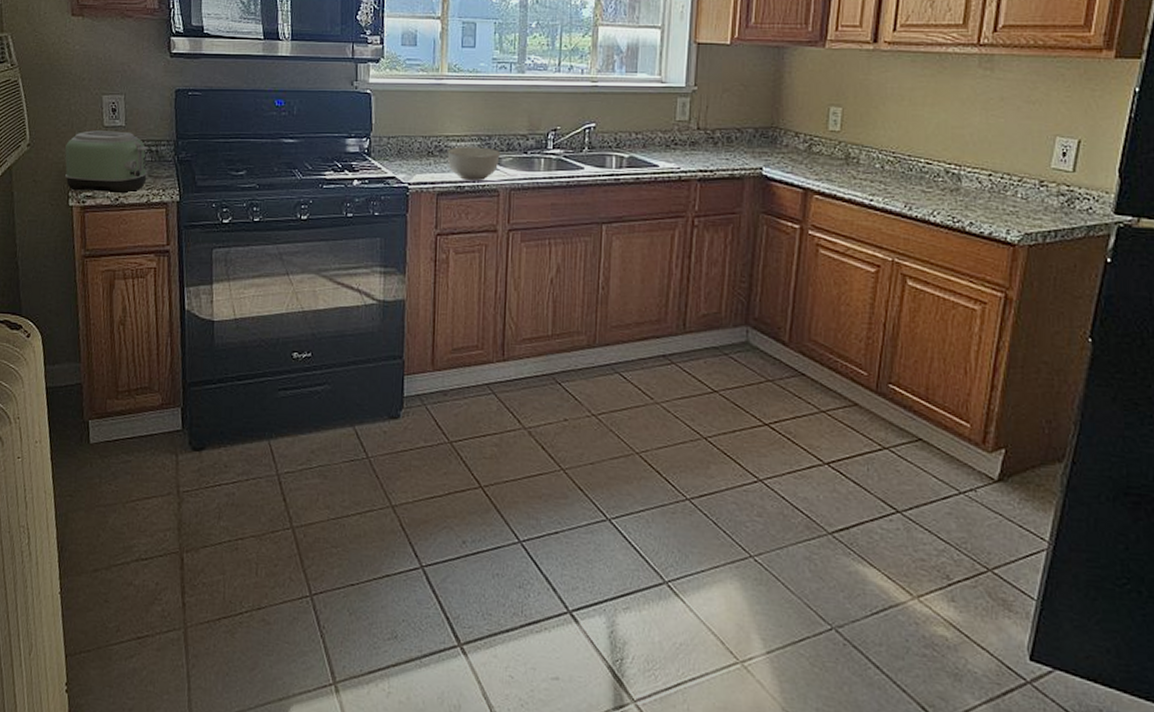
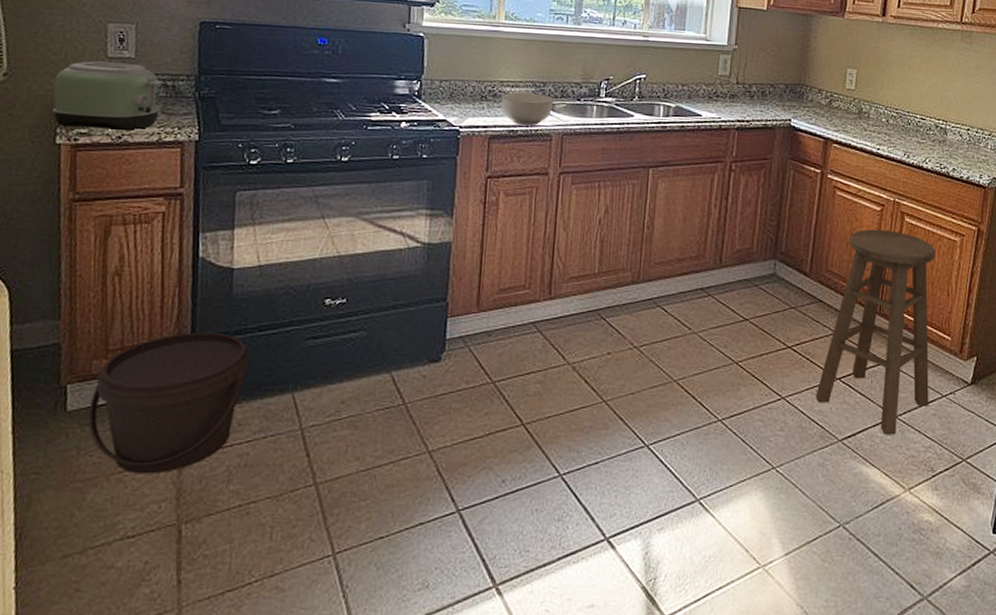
bucket: none [106,378,231,505] -> present [88,332,250,474]
bar stool: none [799,293,948,533] -> present [815,229,935,435]

